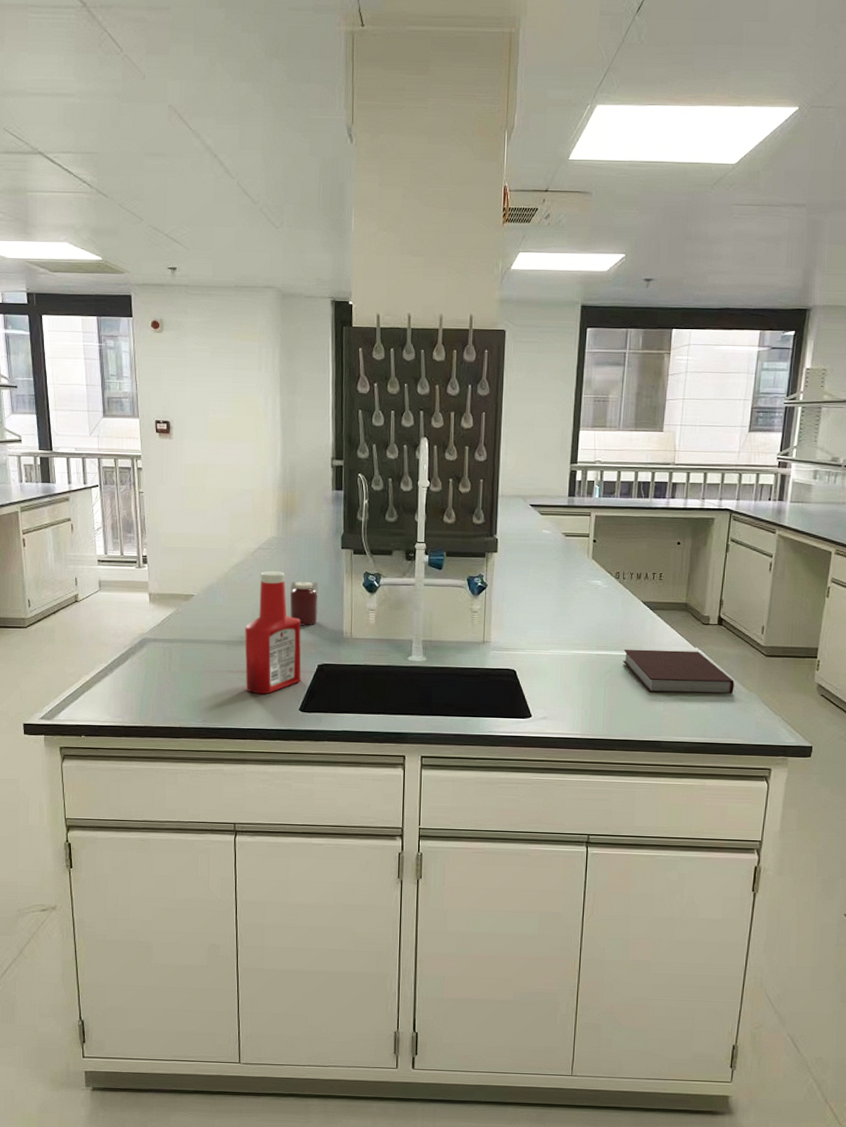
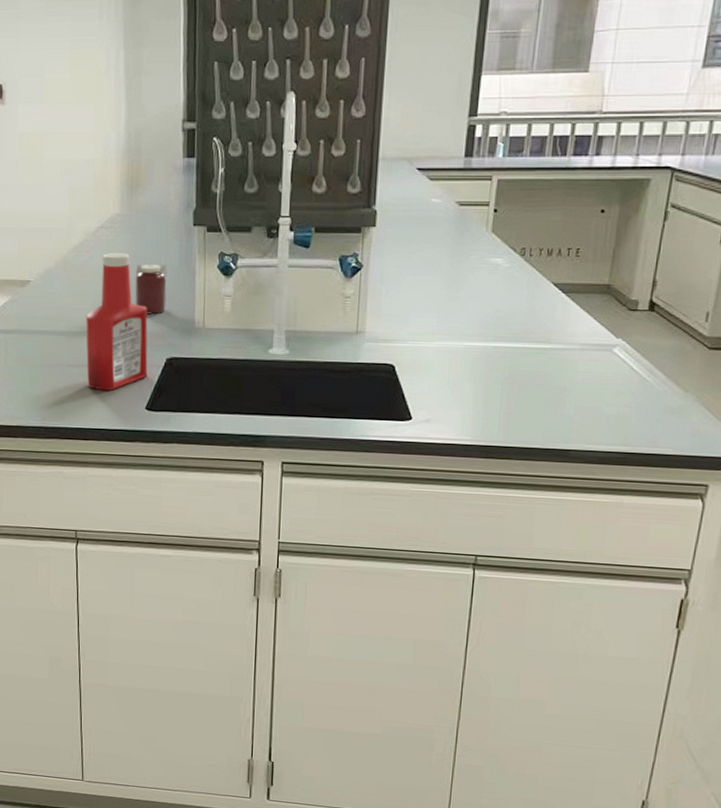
notebook: present [623,649,734,694] -> none [525,340,667,395]

